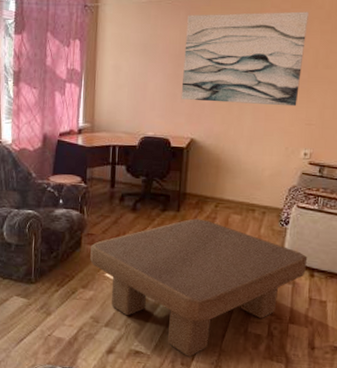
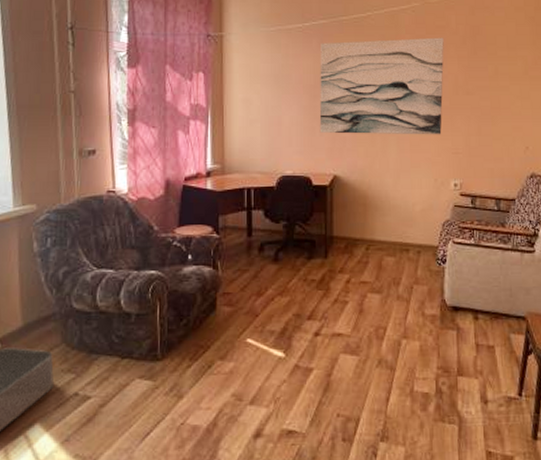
coffee table: present [90,218,308,357] -> none [228,264,470,430]

